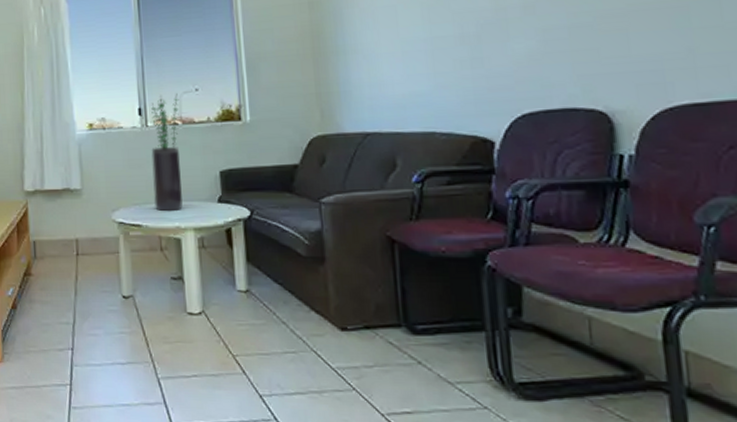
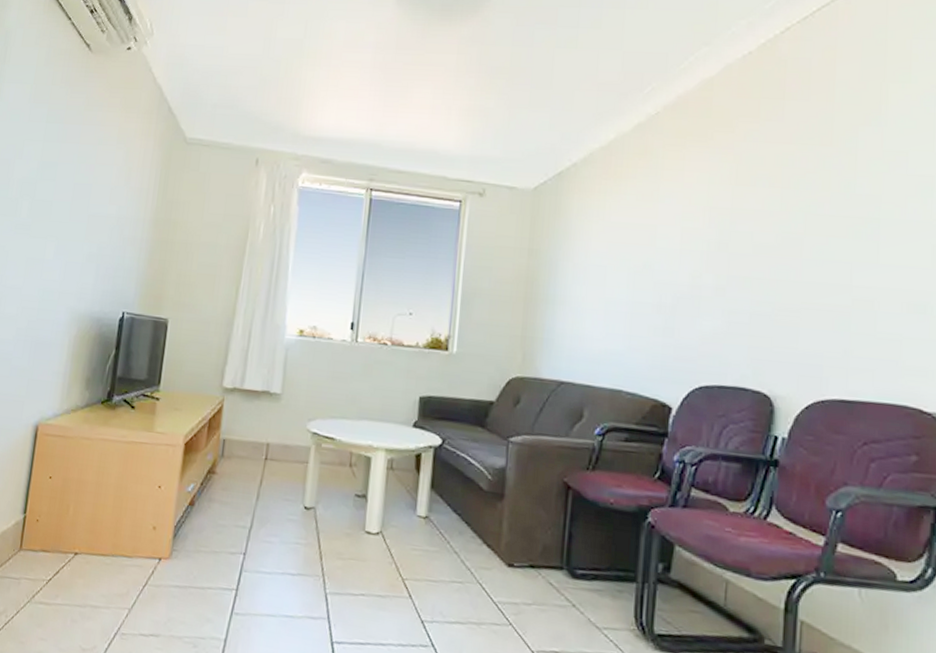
vase: present [151,94,183,212] -> none [351,313,393,430]

